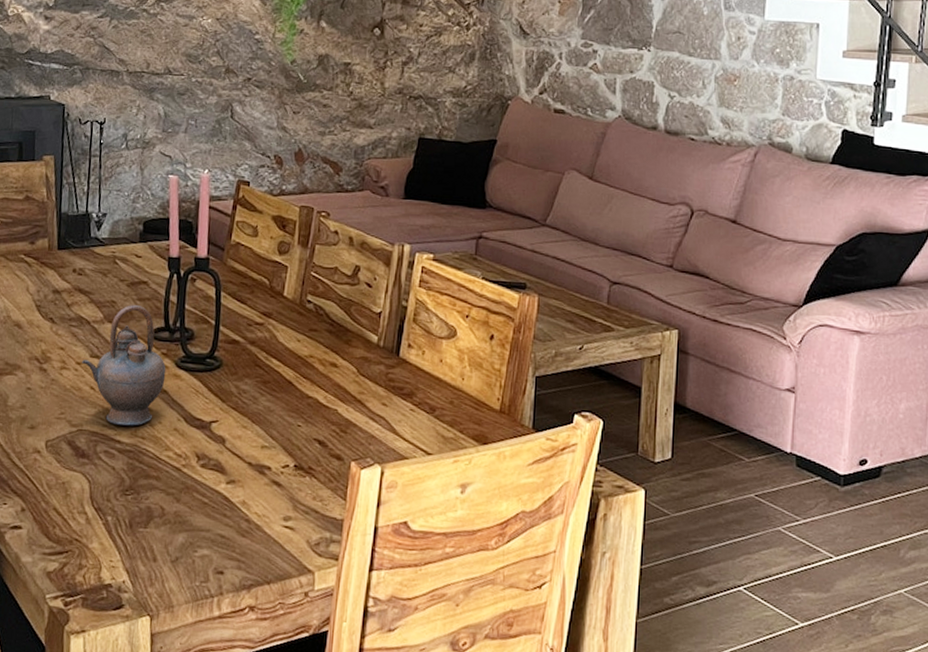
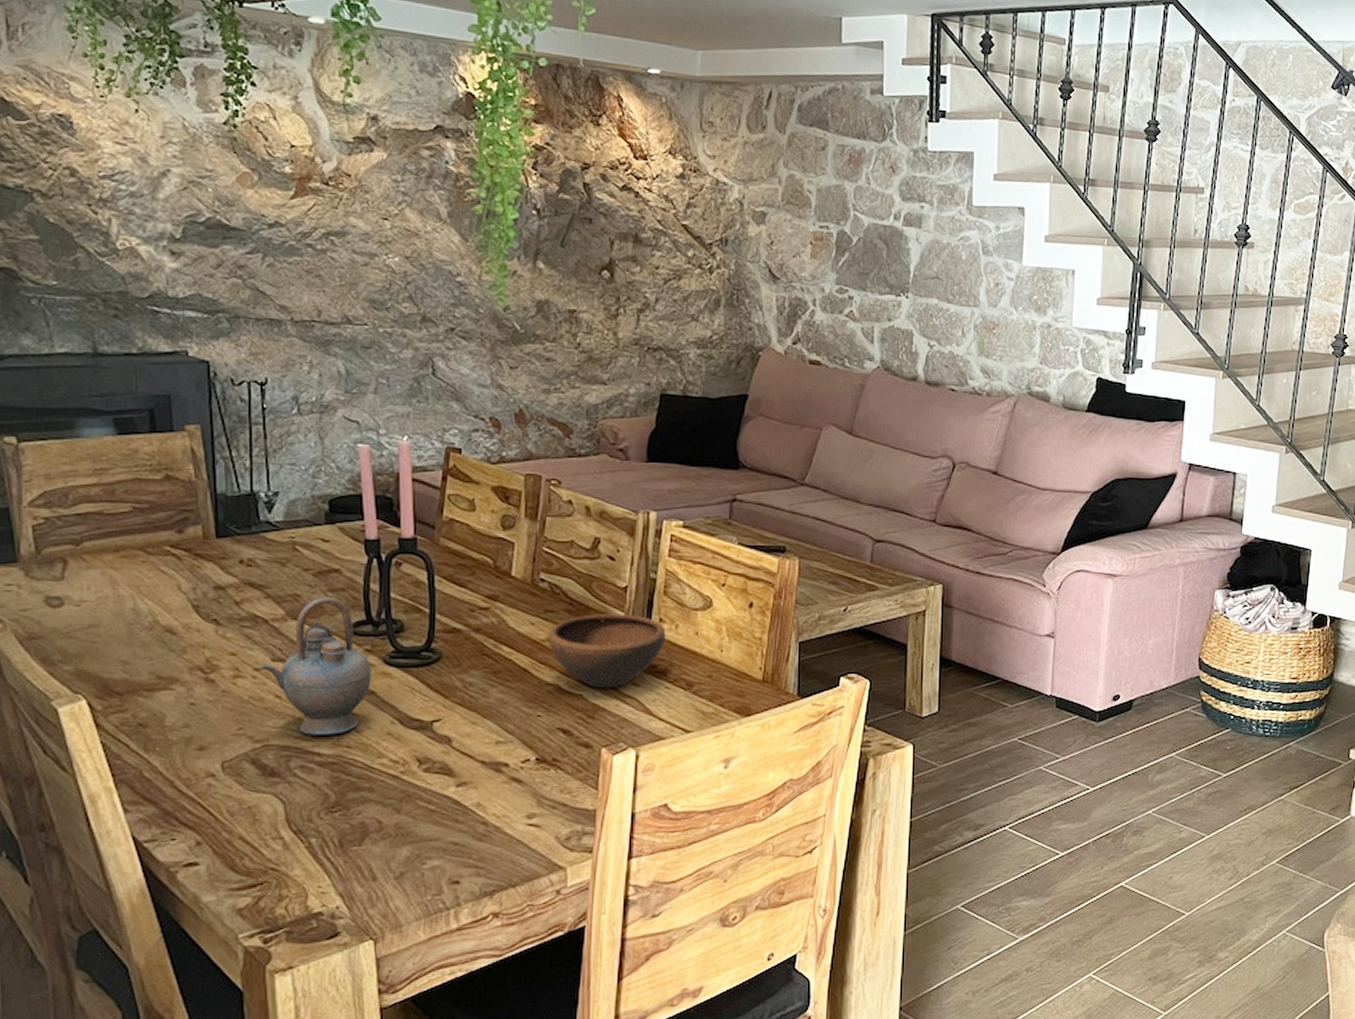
bowl: none [310,335,414,406] -> present [547,614,666,689]

